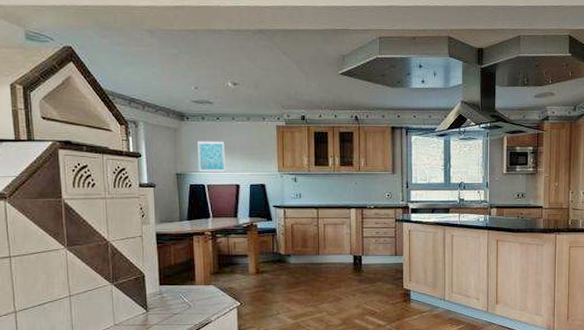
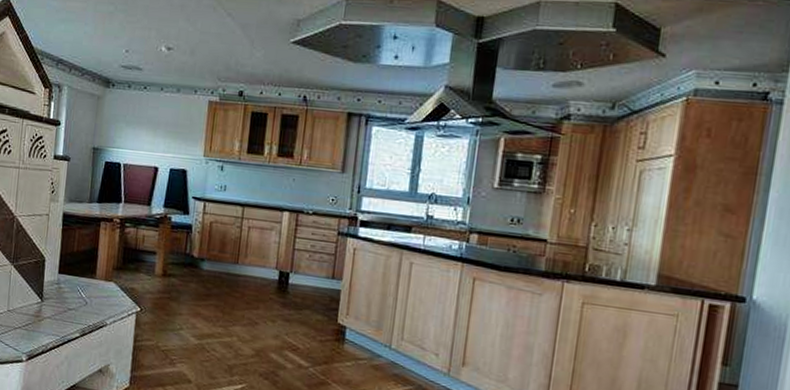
wall art: present [198,141,225,173] -> none [116,112,149,152]

